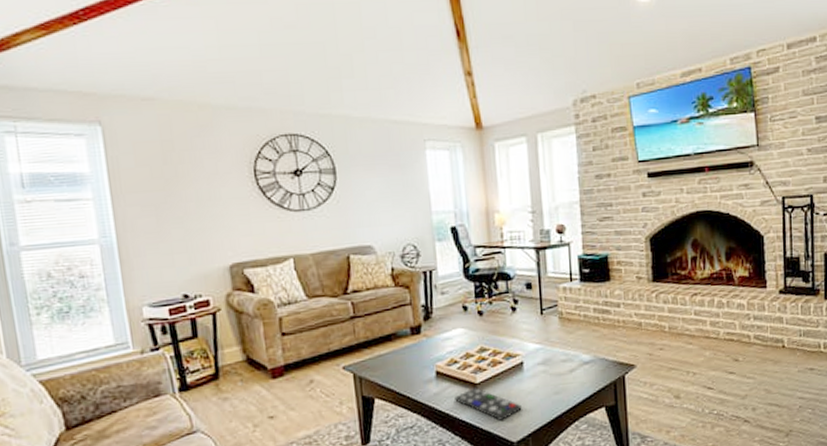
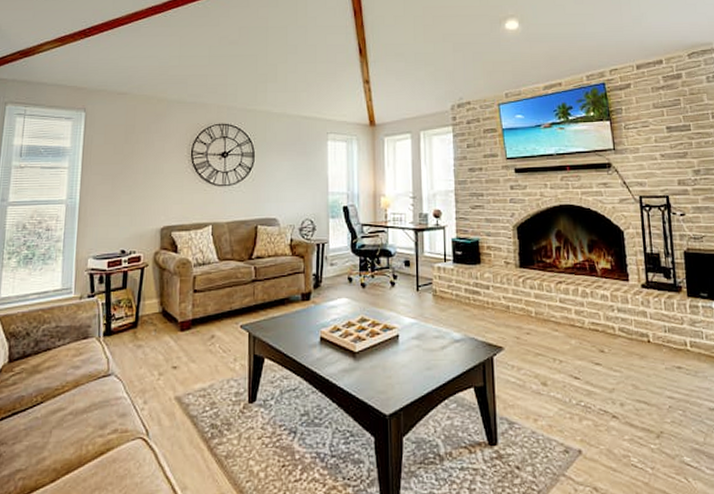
remote control: present [455,387,522,421] -> none [335,356,395,391]

